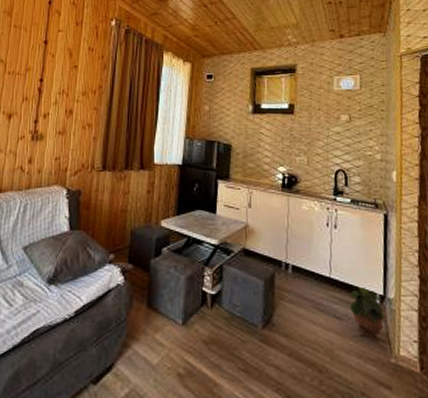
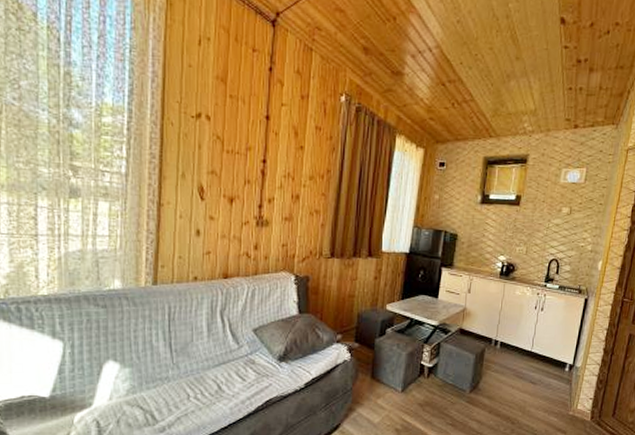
potted plant: present [350,286,385,343] -> none [544,358,571,401]

